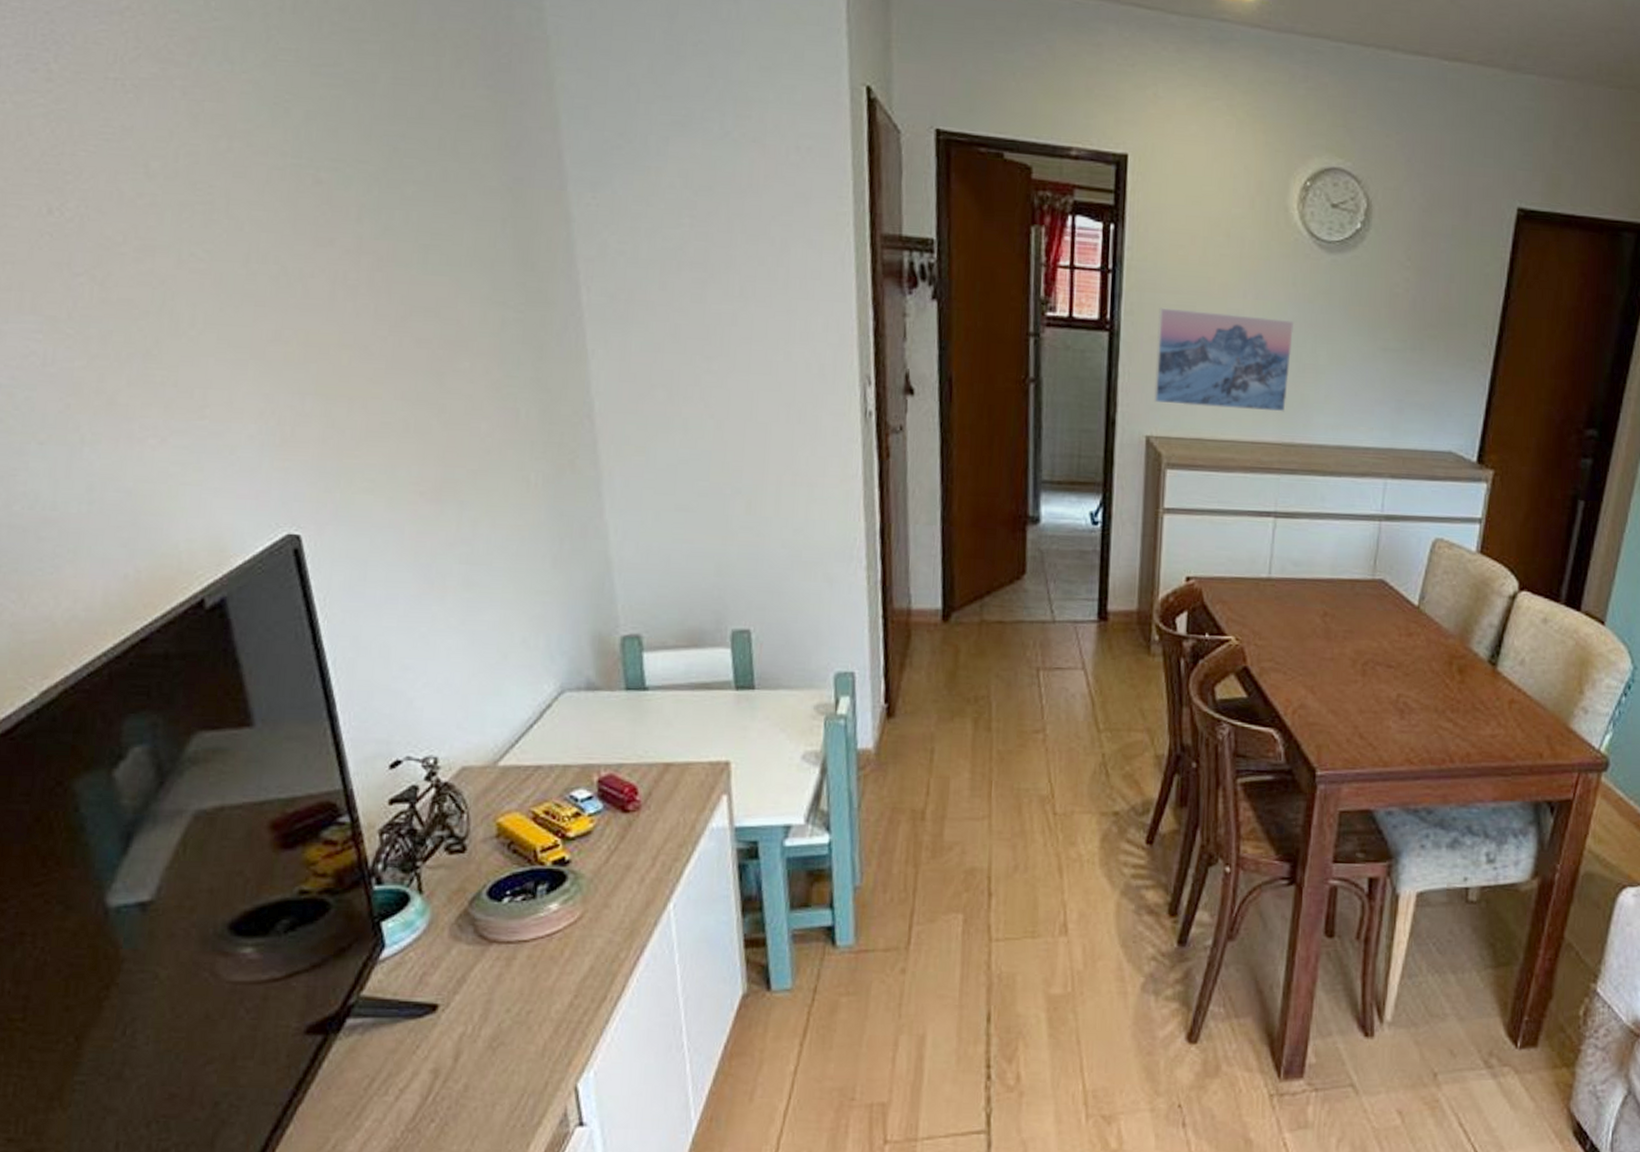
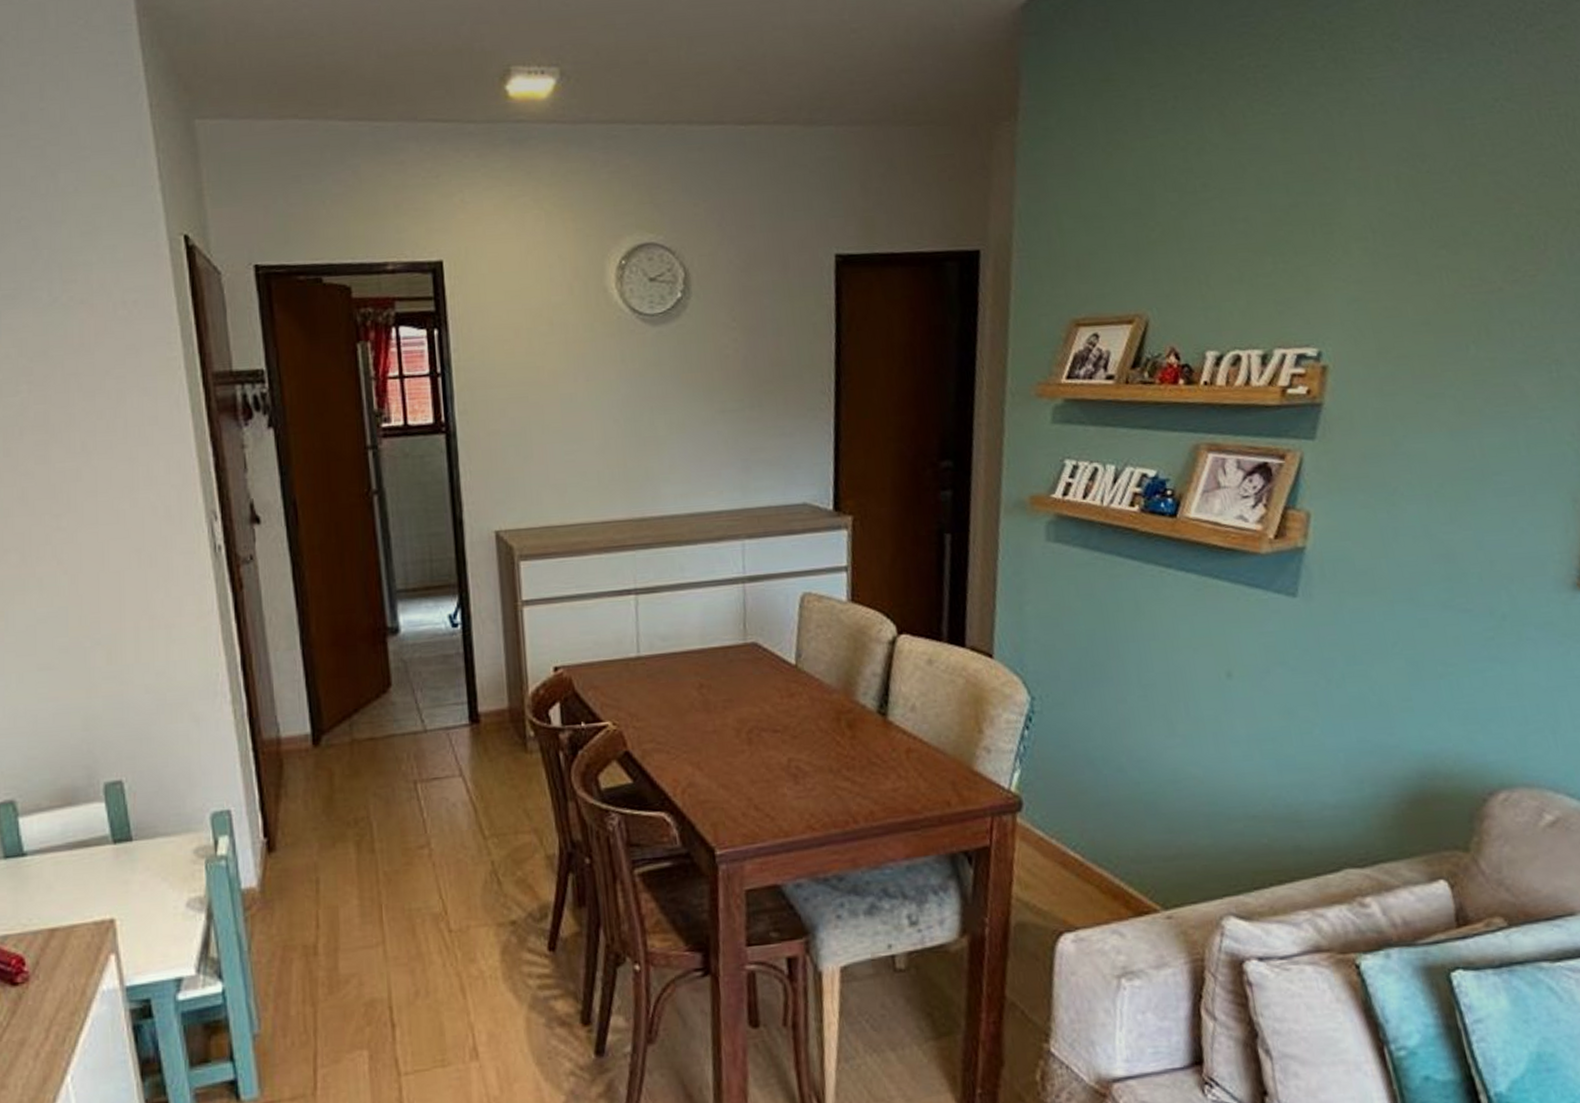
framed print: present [1153,307,1294,412] -> none [492,396,632,497]

